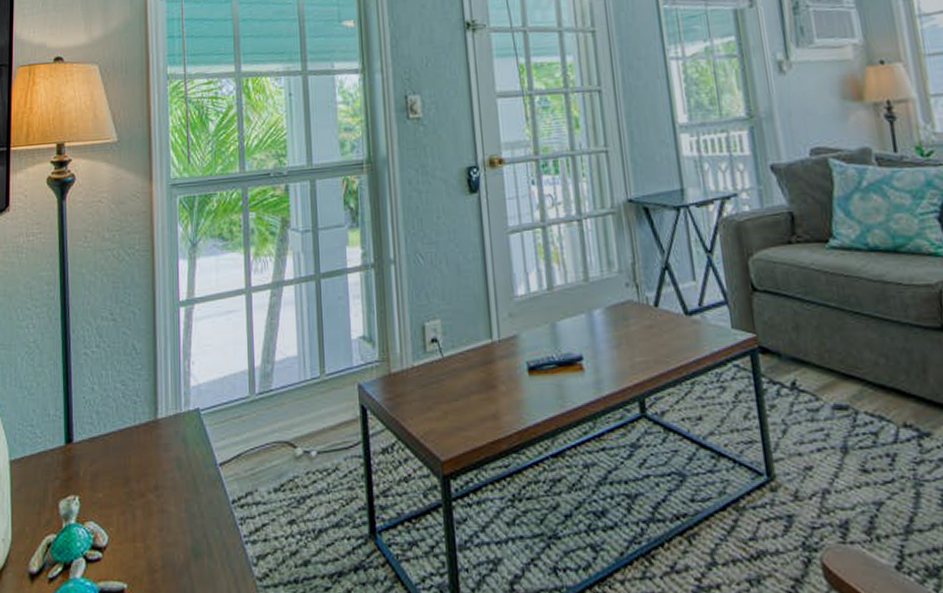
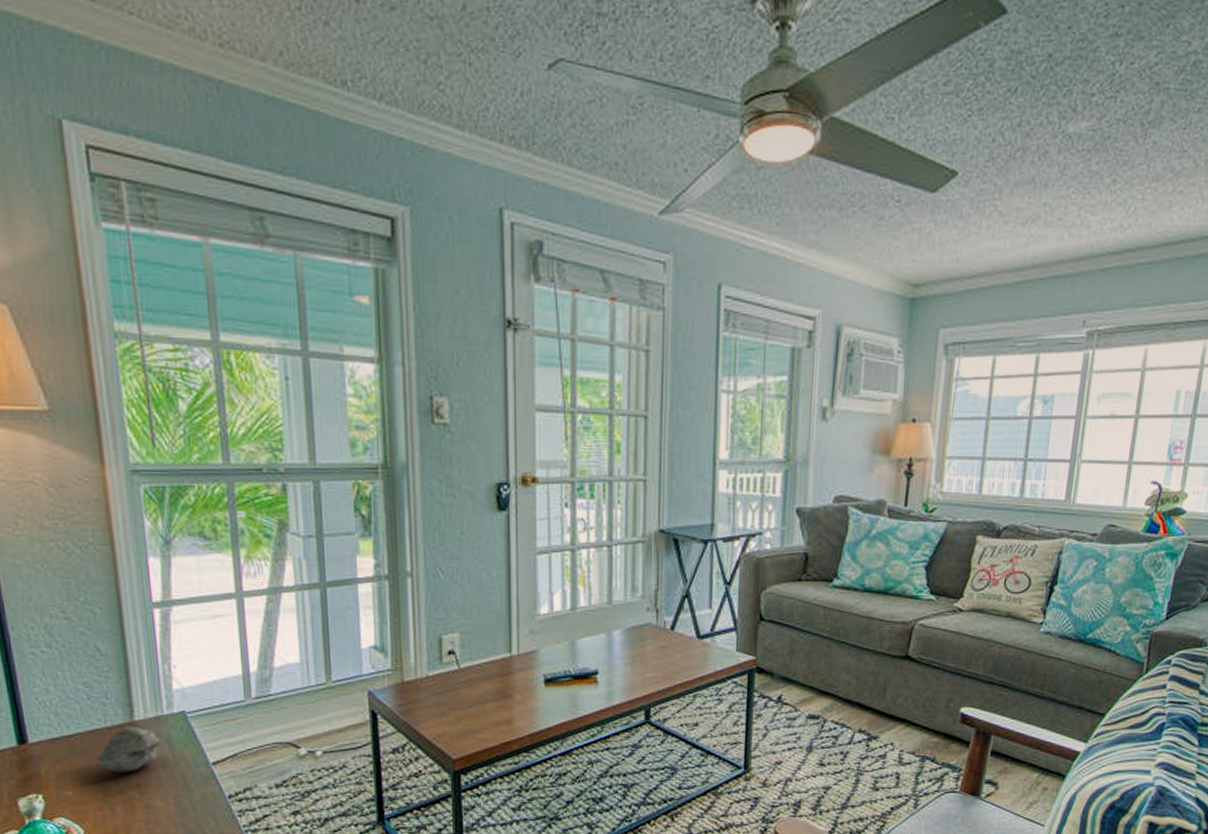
seashell: none [125,425,178,473] -> present [97,727,162,772]

